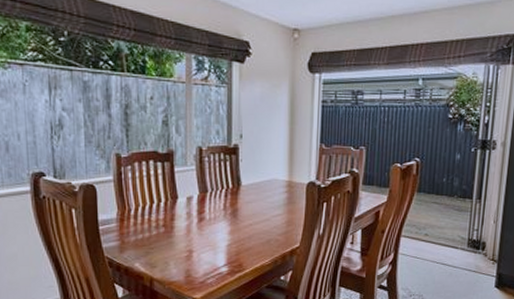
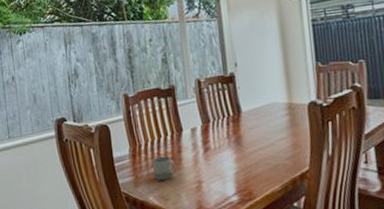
cup: none [142,223,167,247] -> present [152,156,177,180]

